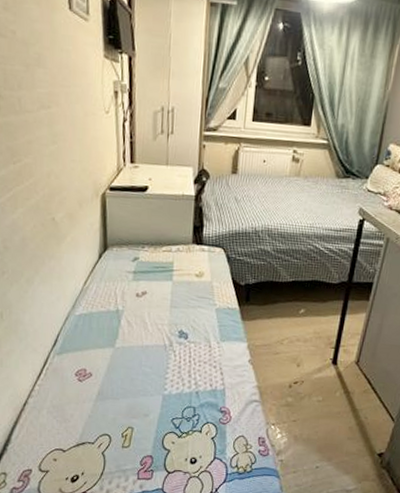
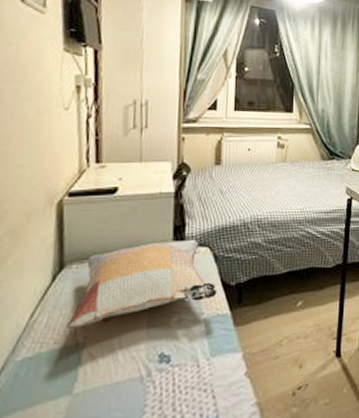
decorative pillow: none [110,238,228,299] -> present [66,240,217,330]

